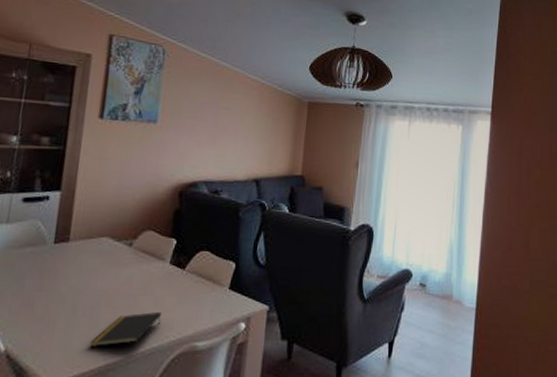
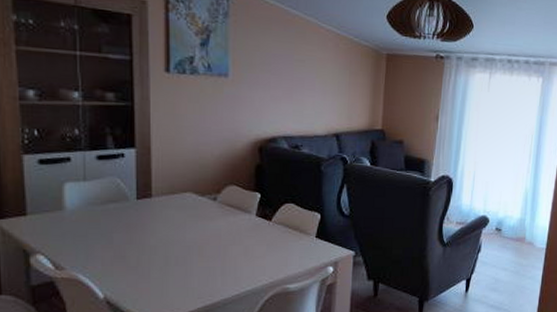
notepad: present [90,311,163,347] -> none [186,259,253,291]

